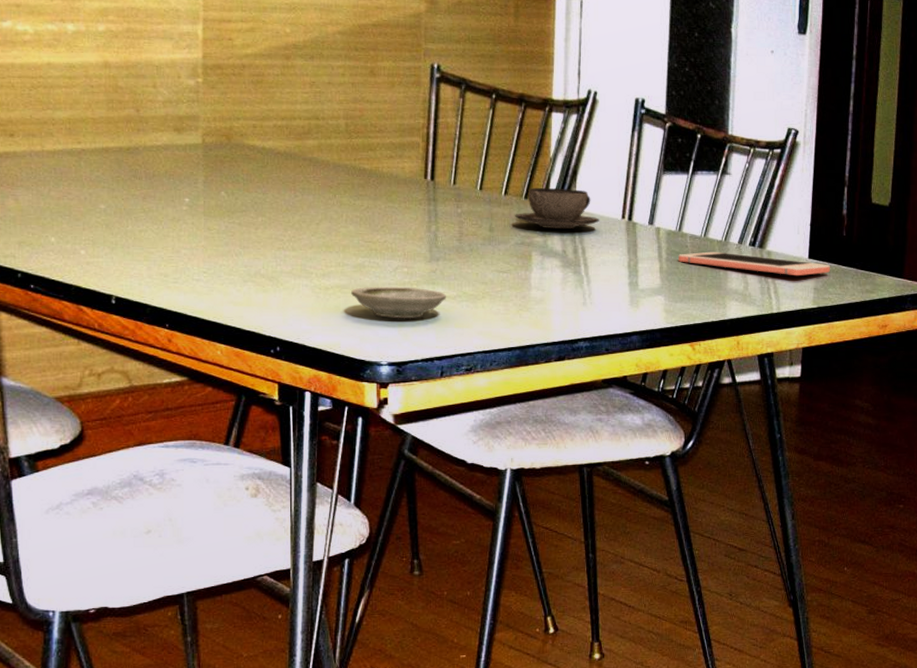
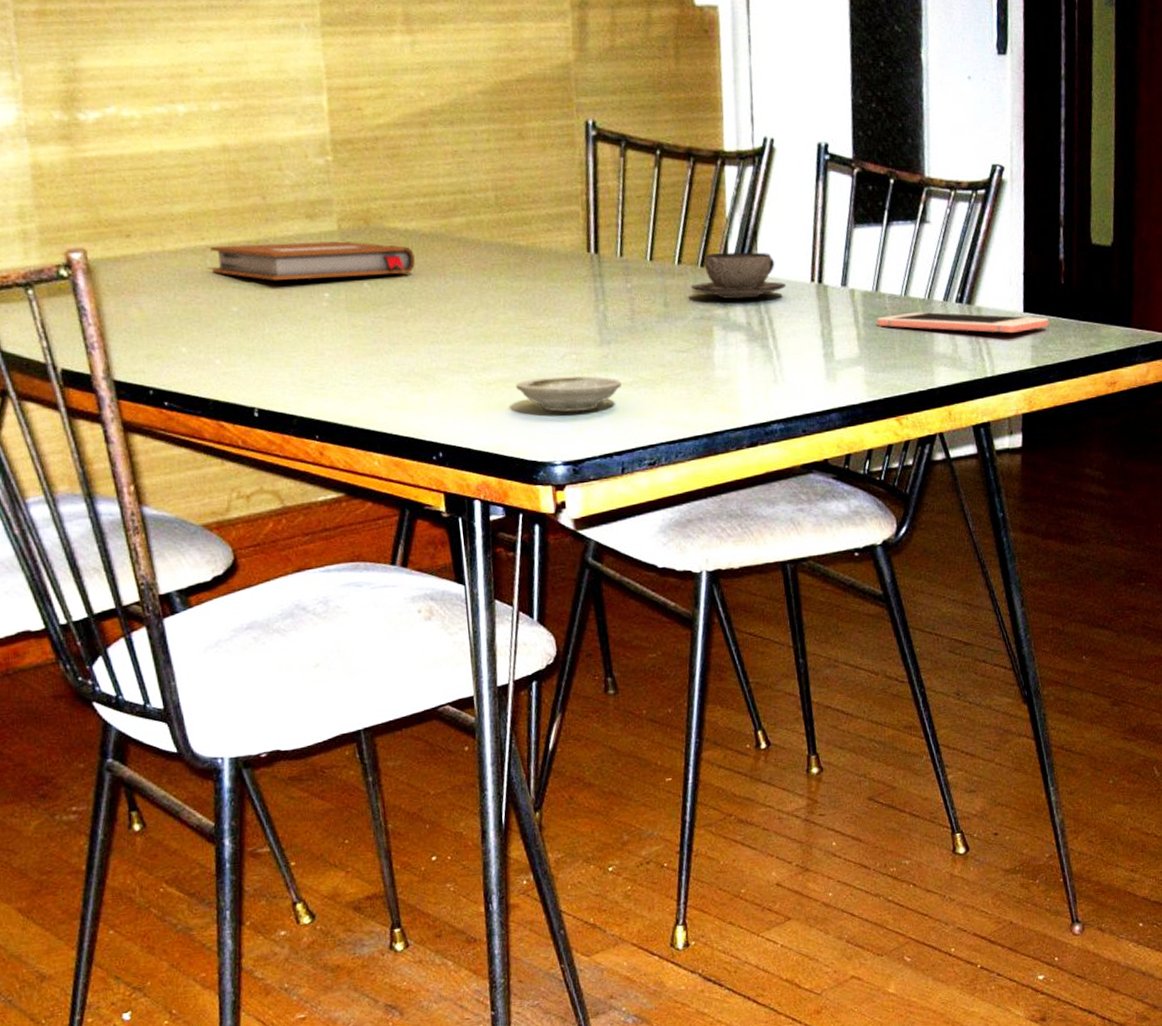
notebook: none [84,149,269,186] -> present [209,241,415,280]

